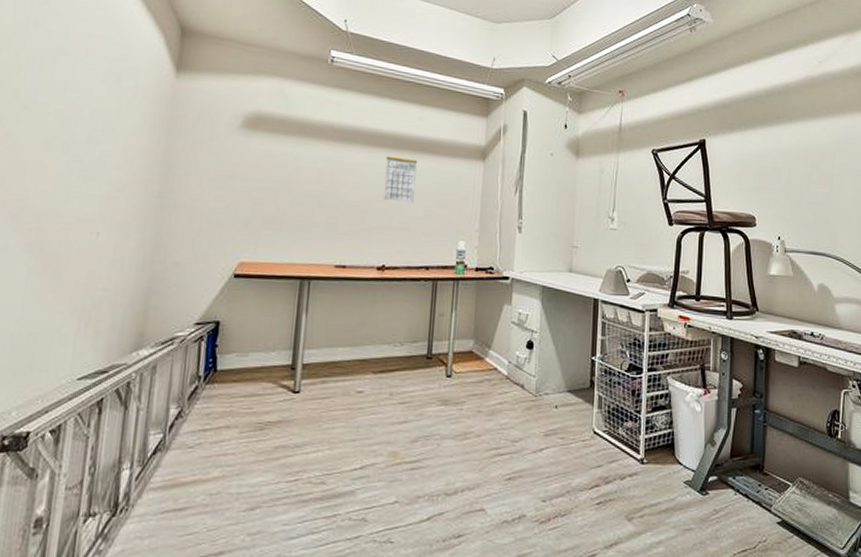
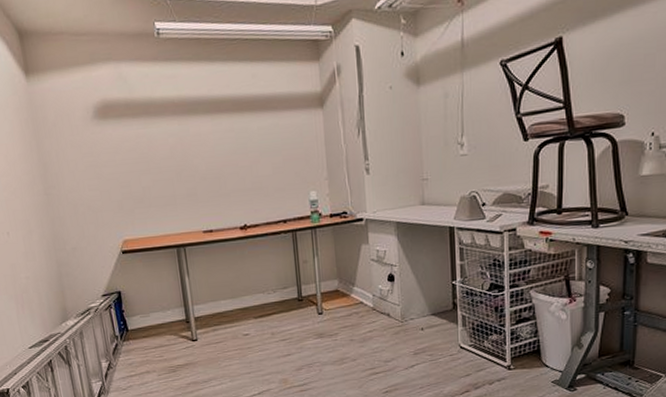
calendar: present [382,156,417,203] -> none [228,119,262,165]

